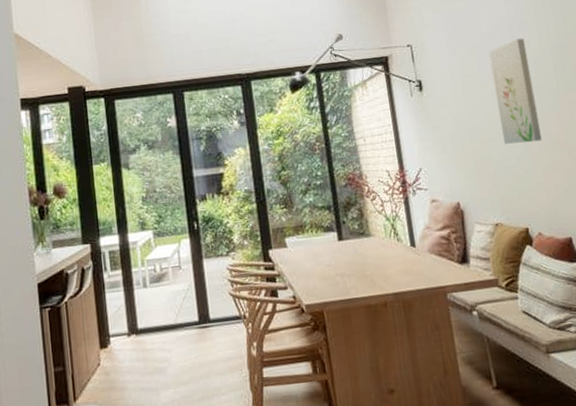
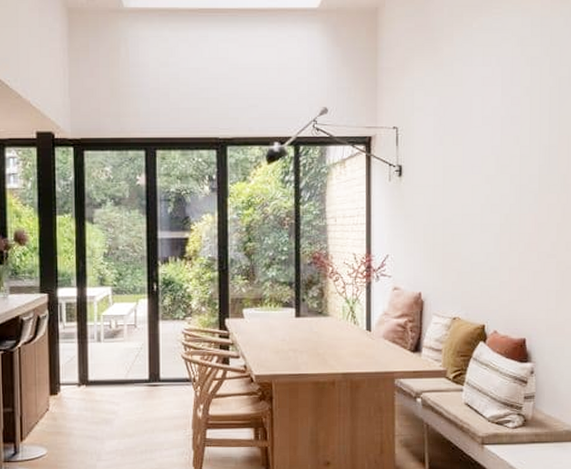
wall art: present [488,38,542,144] -> none [475,133,515,241]

